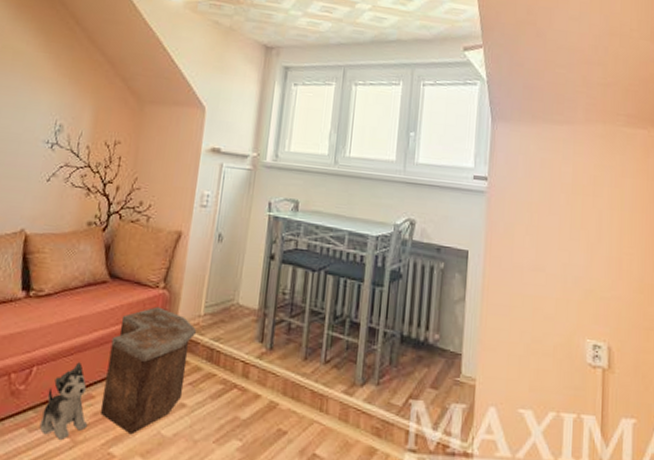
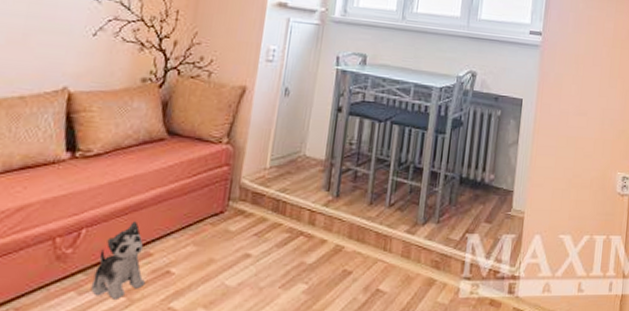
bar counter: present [101,306,196,435] -> none [160,161,262,288]

